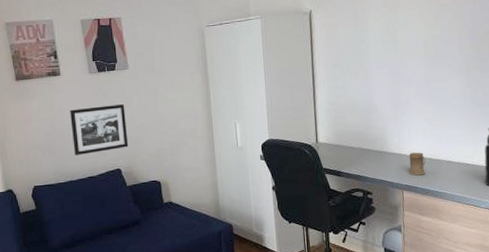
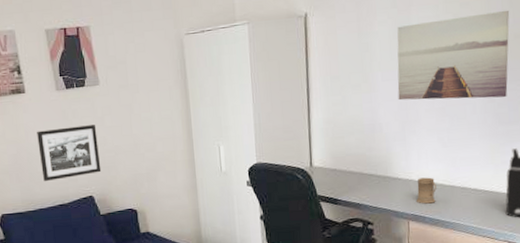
wall art: none [388,11,482,86] -> present [397,10,510,101]

